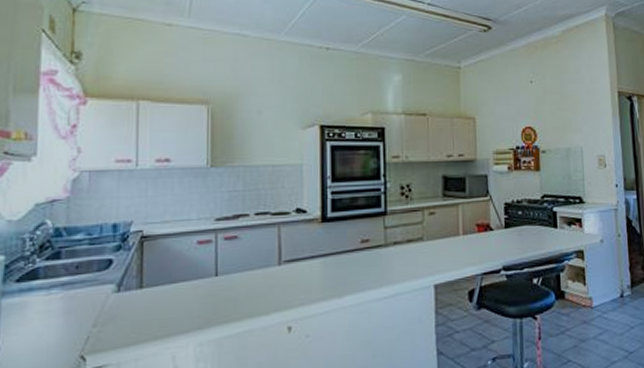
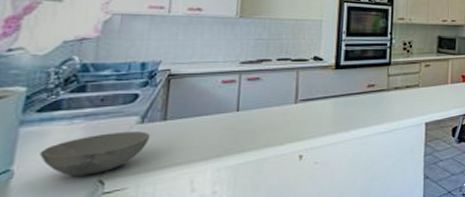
bowl: none [22,301,128,352] -> present [40,131,151,176]

